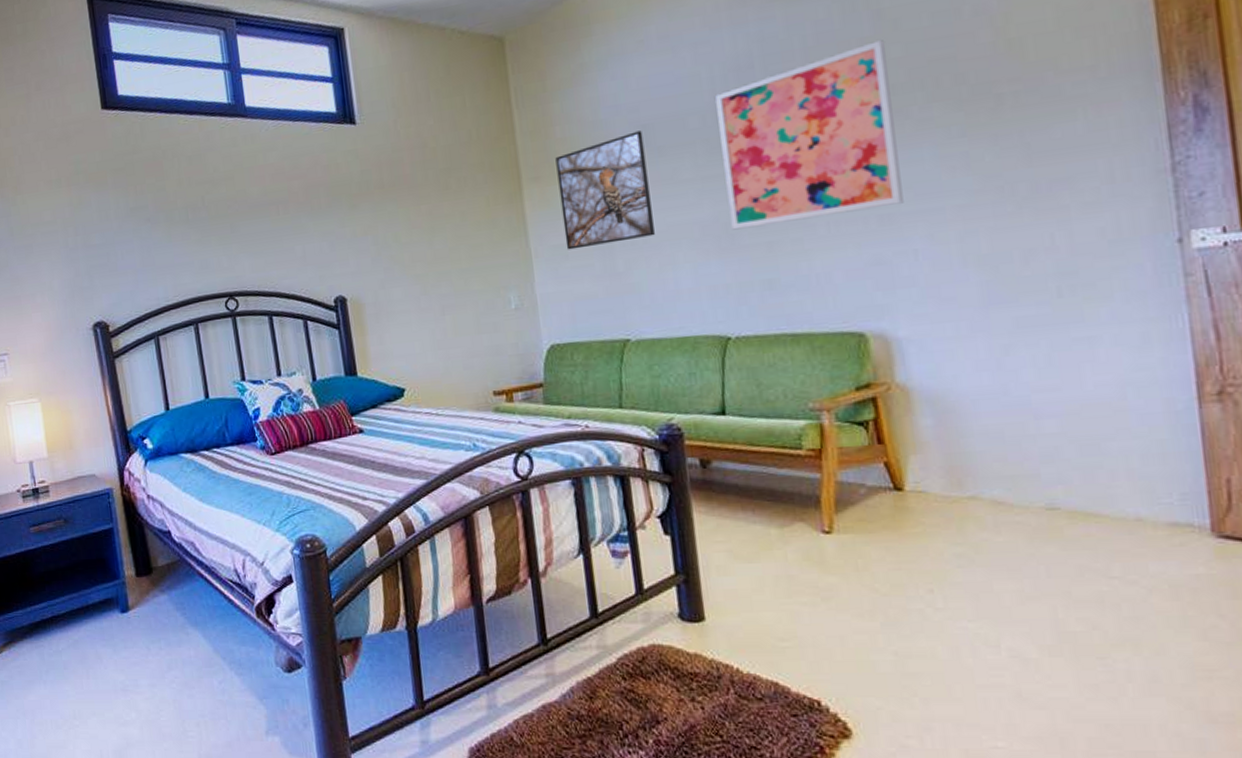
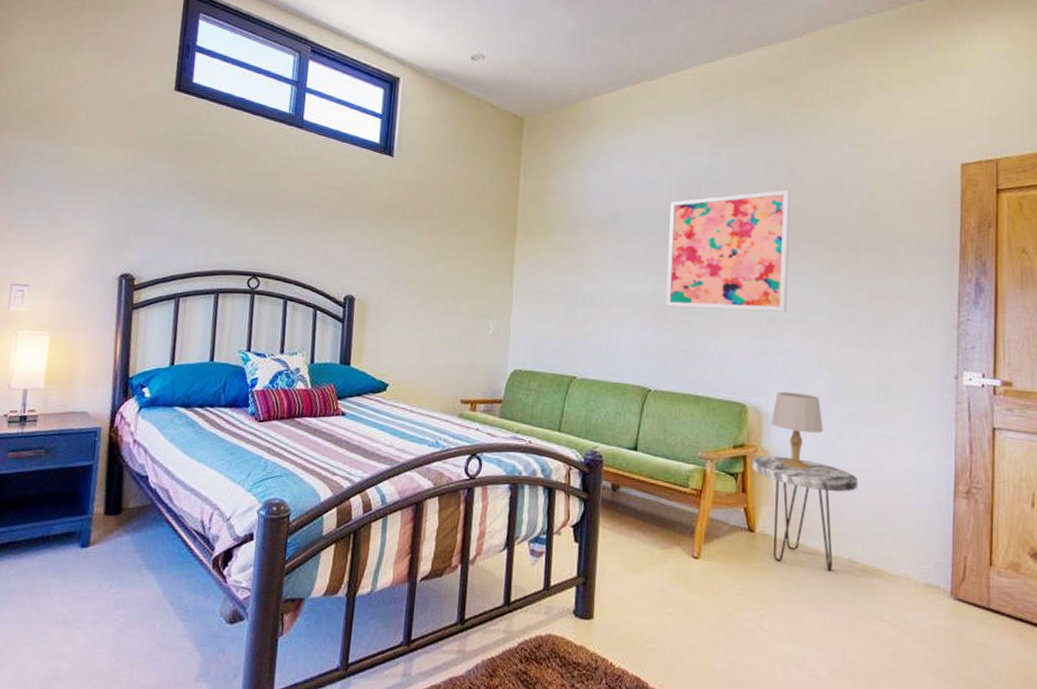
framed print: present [555,130,655,250] -> none [541,215,614,299]
side table: none [884,388,1047,525] -> present [751,456,858,572]
table lamp: none [904,303,982,403] -> present [770,391,823,470]

